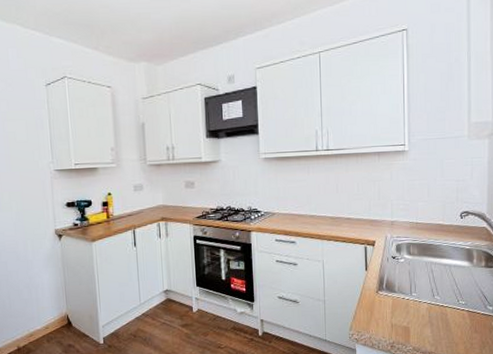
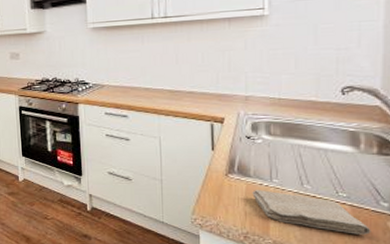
washcloth: none [397,303,482,335] -> present [252,190,371,235]

